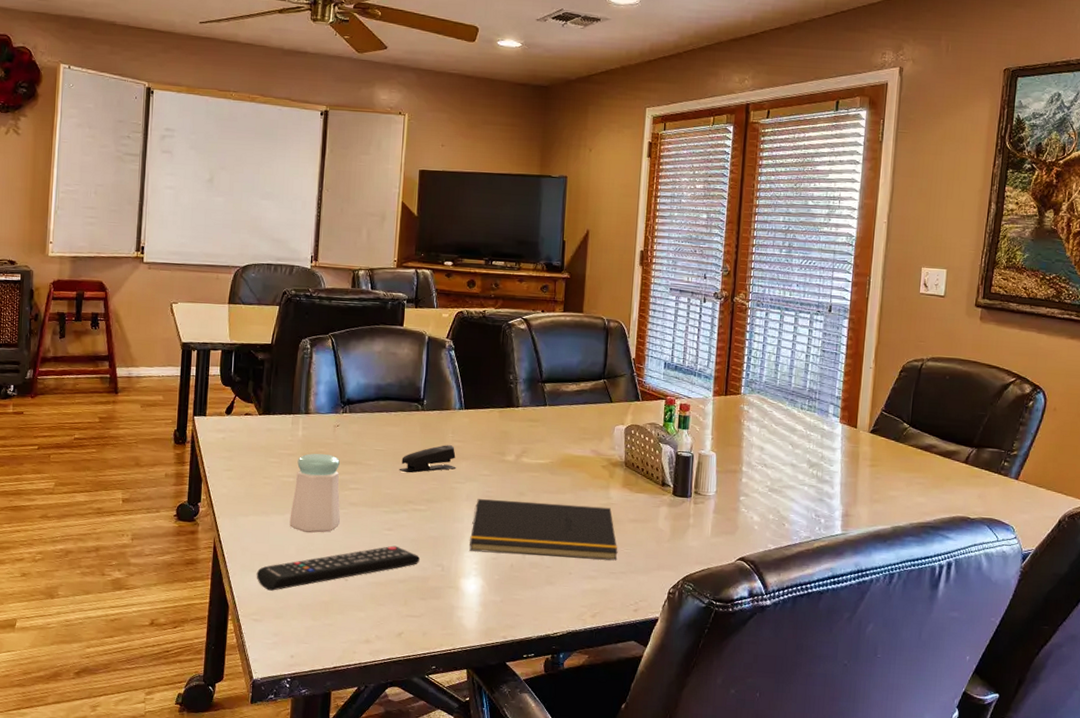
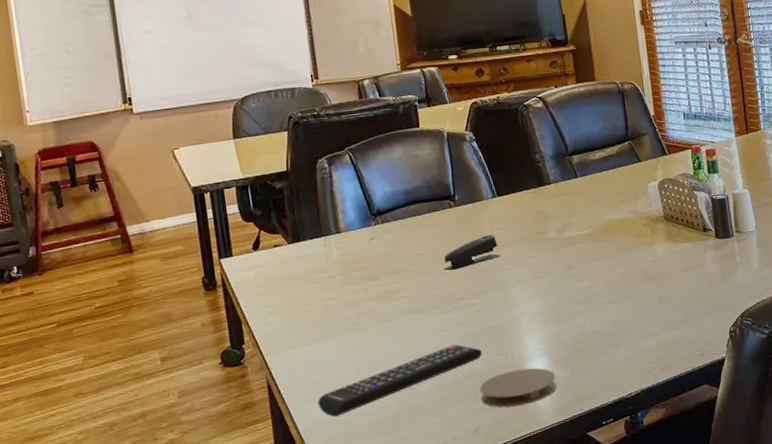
salt shaker: present [289,453,341,533] -> none [337,268,395,351]
coaster: none [410,583,487,621] -> present [479,368,557,408]
notepad: present [469,498,618,561] -> none [526,262,675,334]

